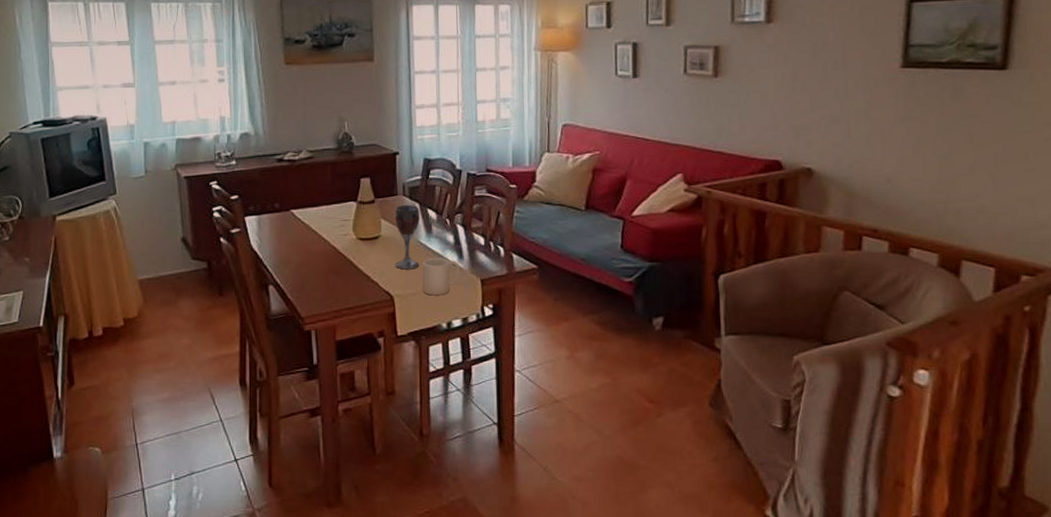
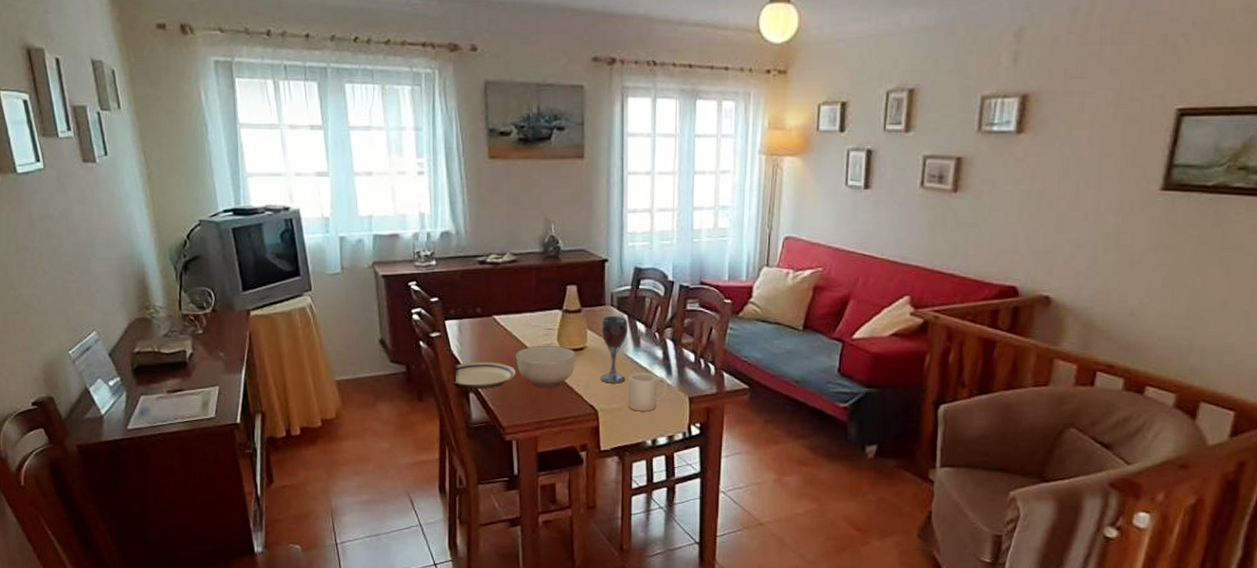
plate: none [251,254,313,282] -> present [451,361,516,390]
bowl: none [313,235,372,278] -> present [516,345,577,389]

